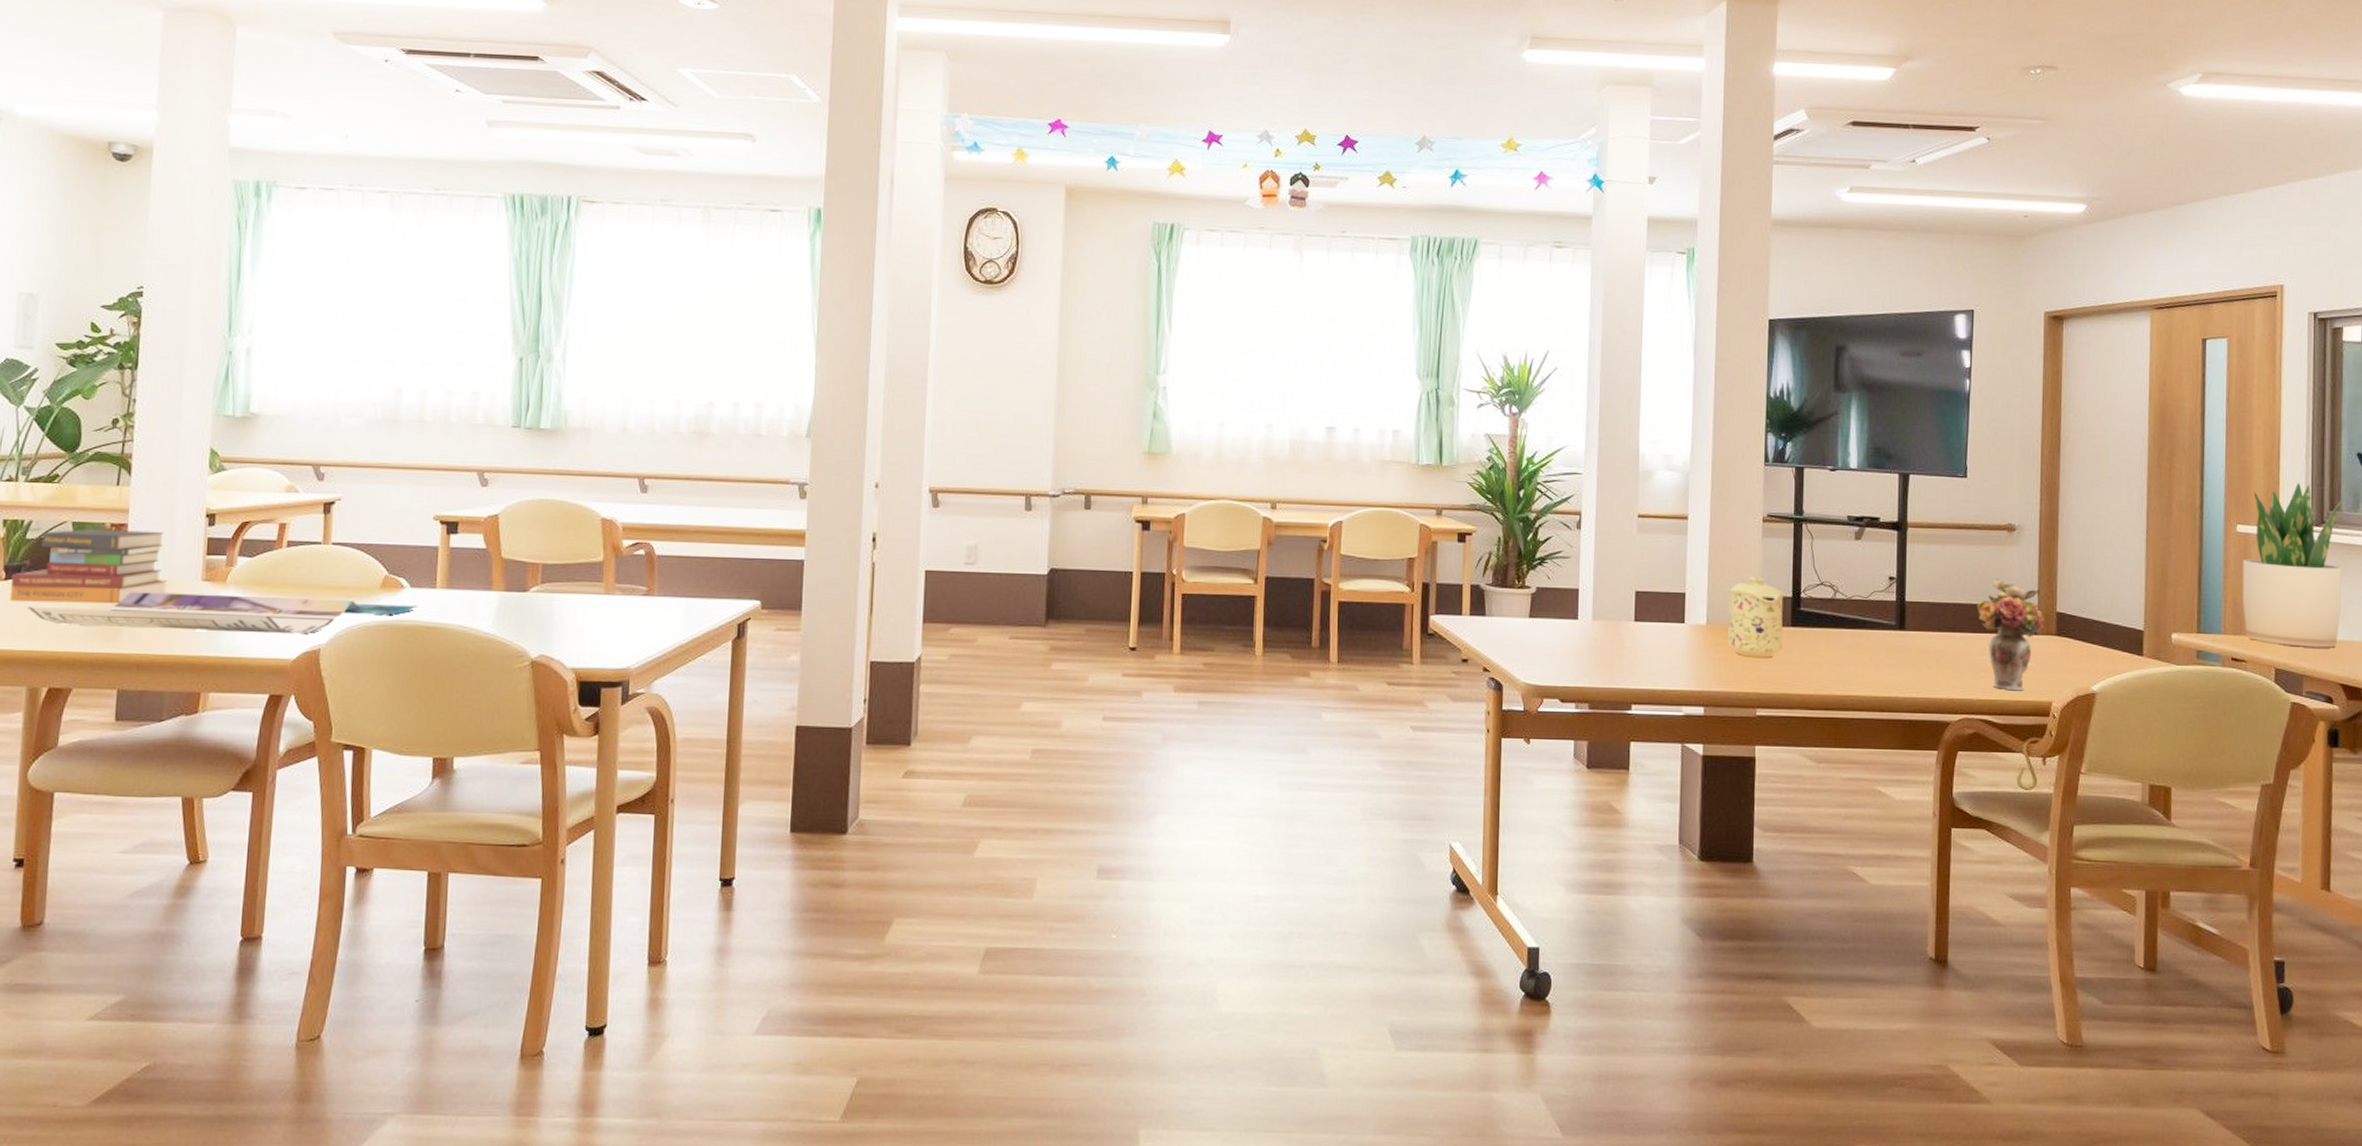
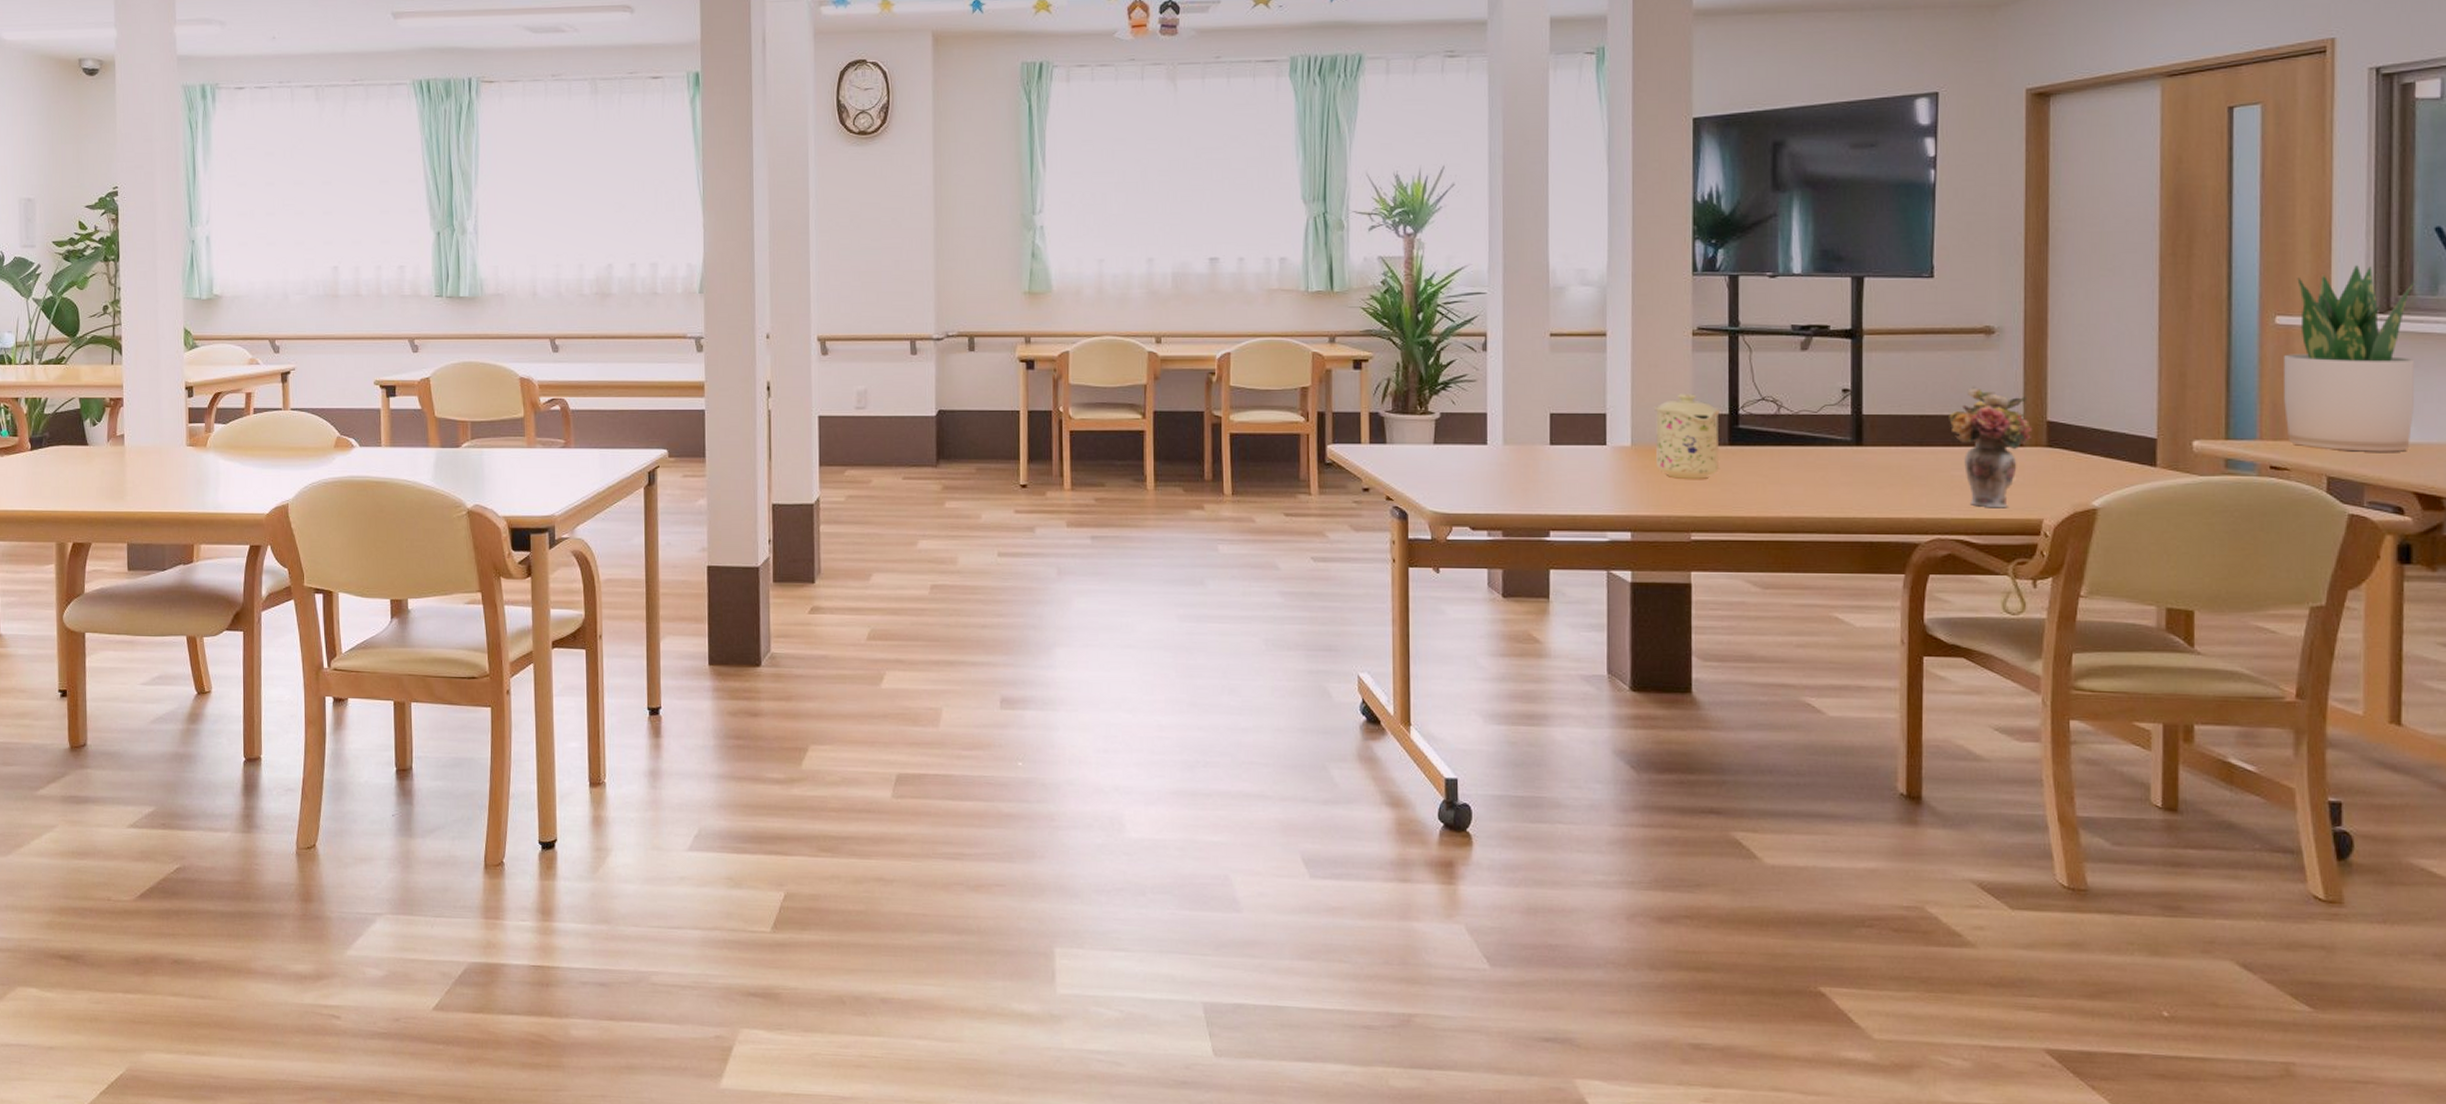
books: present [9,529,168,604] -> none [35,403,159,468]
folded map: present [26,592,418,634] -> none [49,457,367,491]

